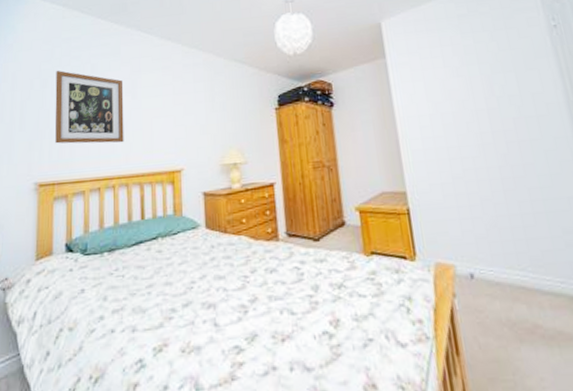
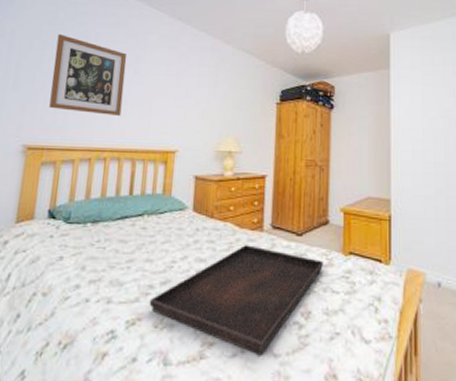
serving tray: none [173,256,347,372] -> present [149,245,324,356]

